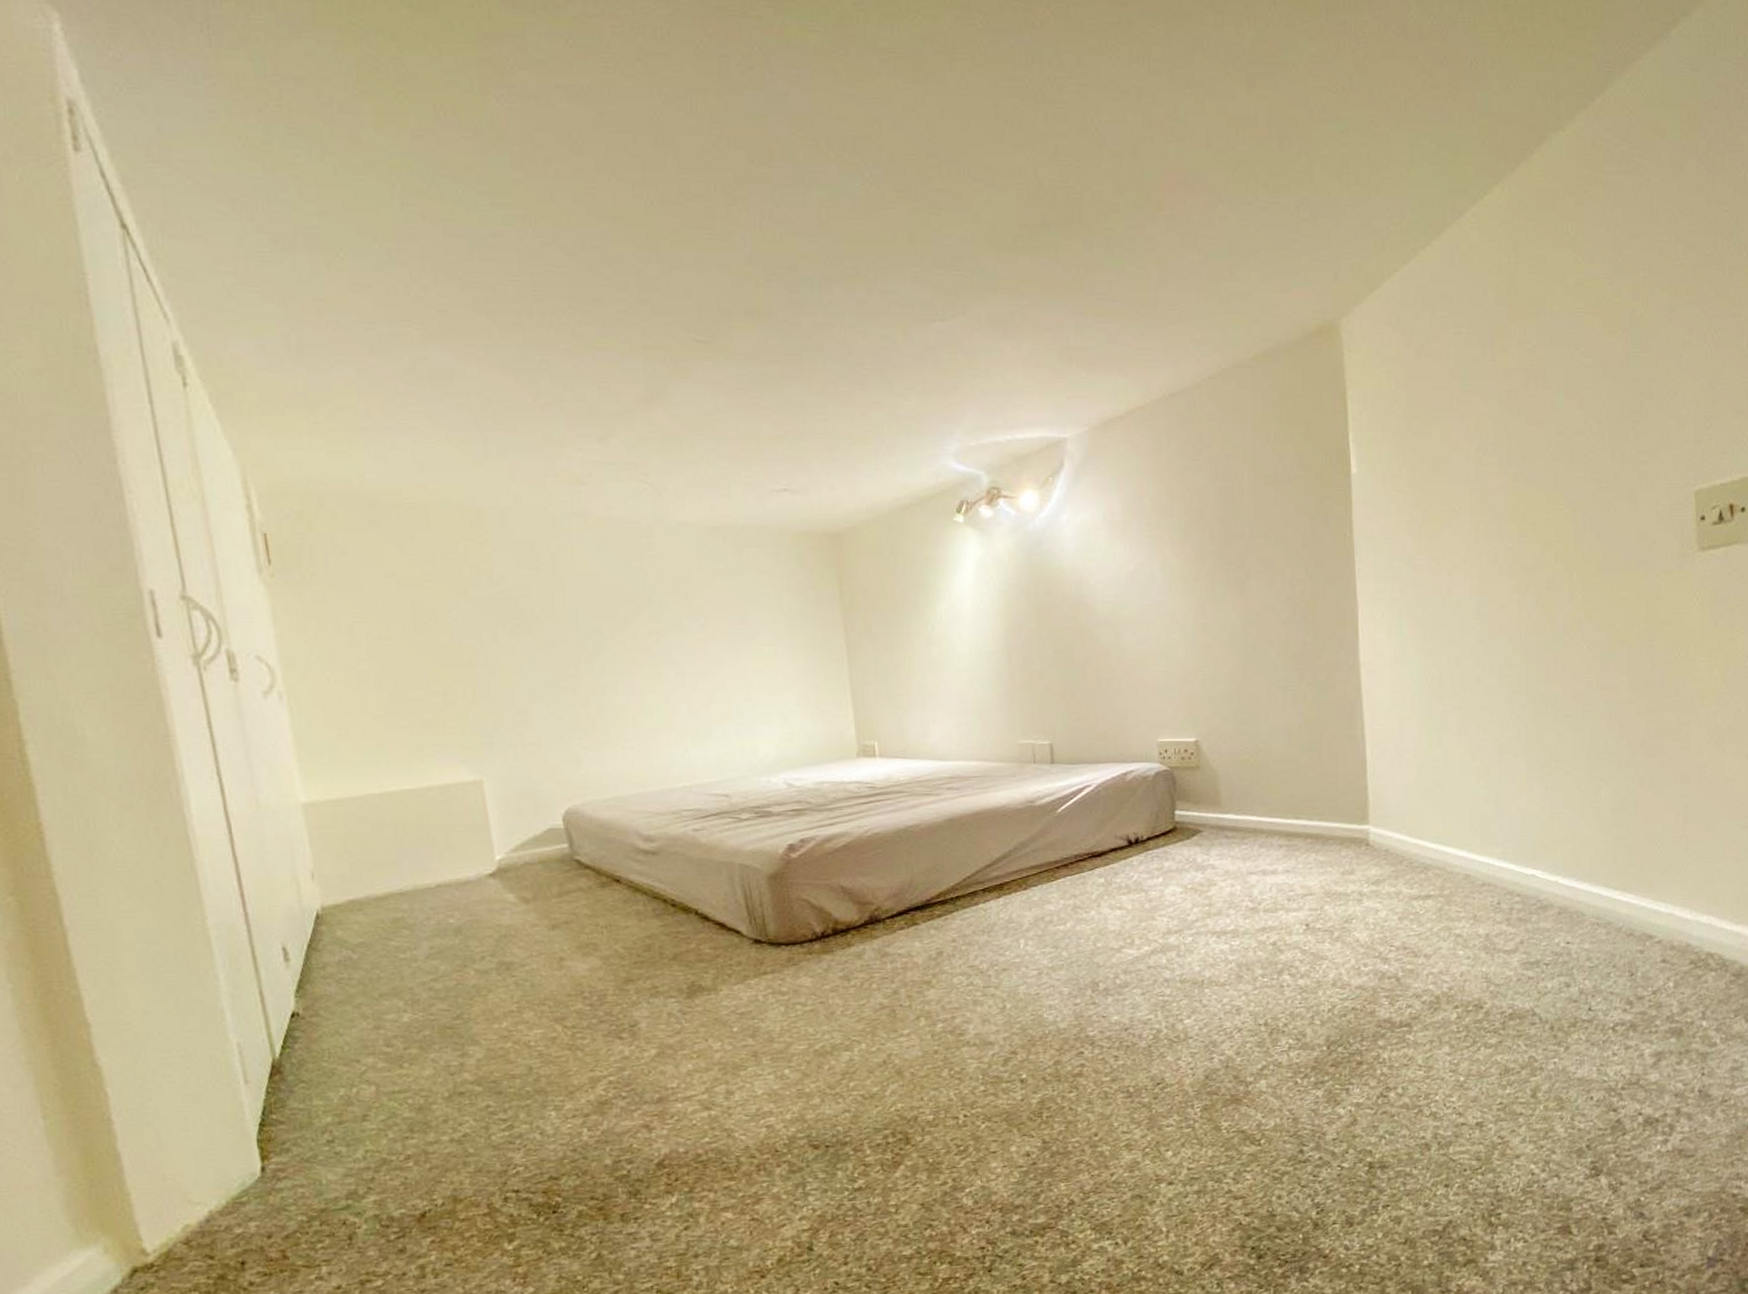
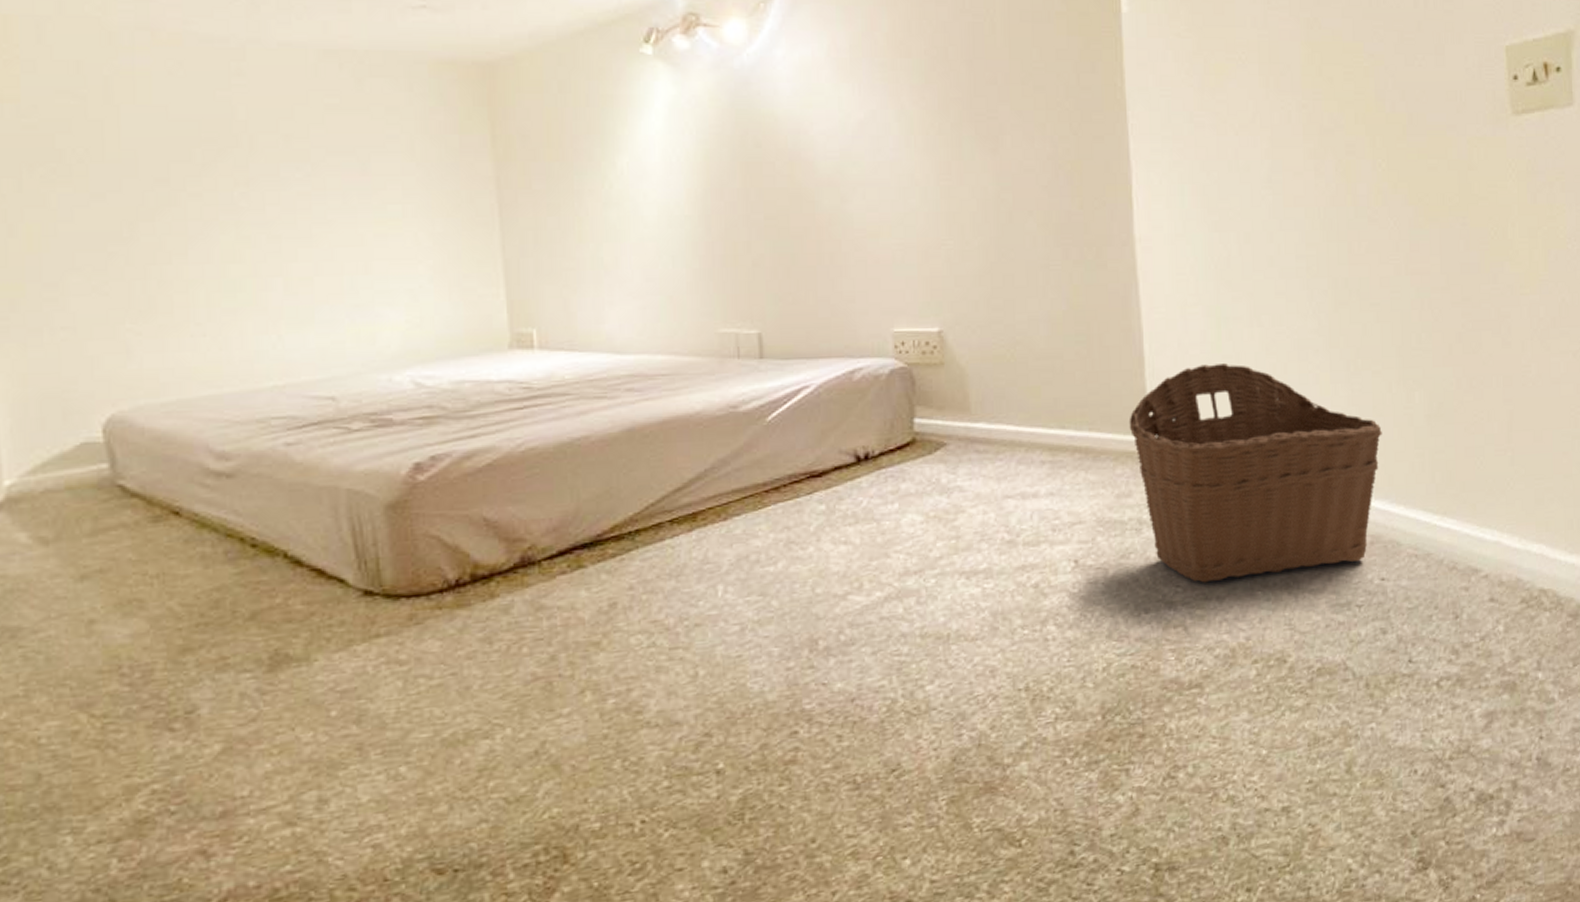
wicker basket: none [1352,766,1571,944] -> present [1129,363,1382,583]

